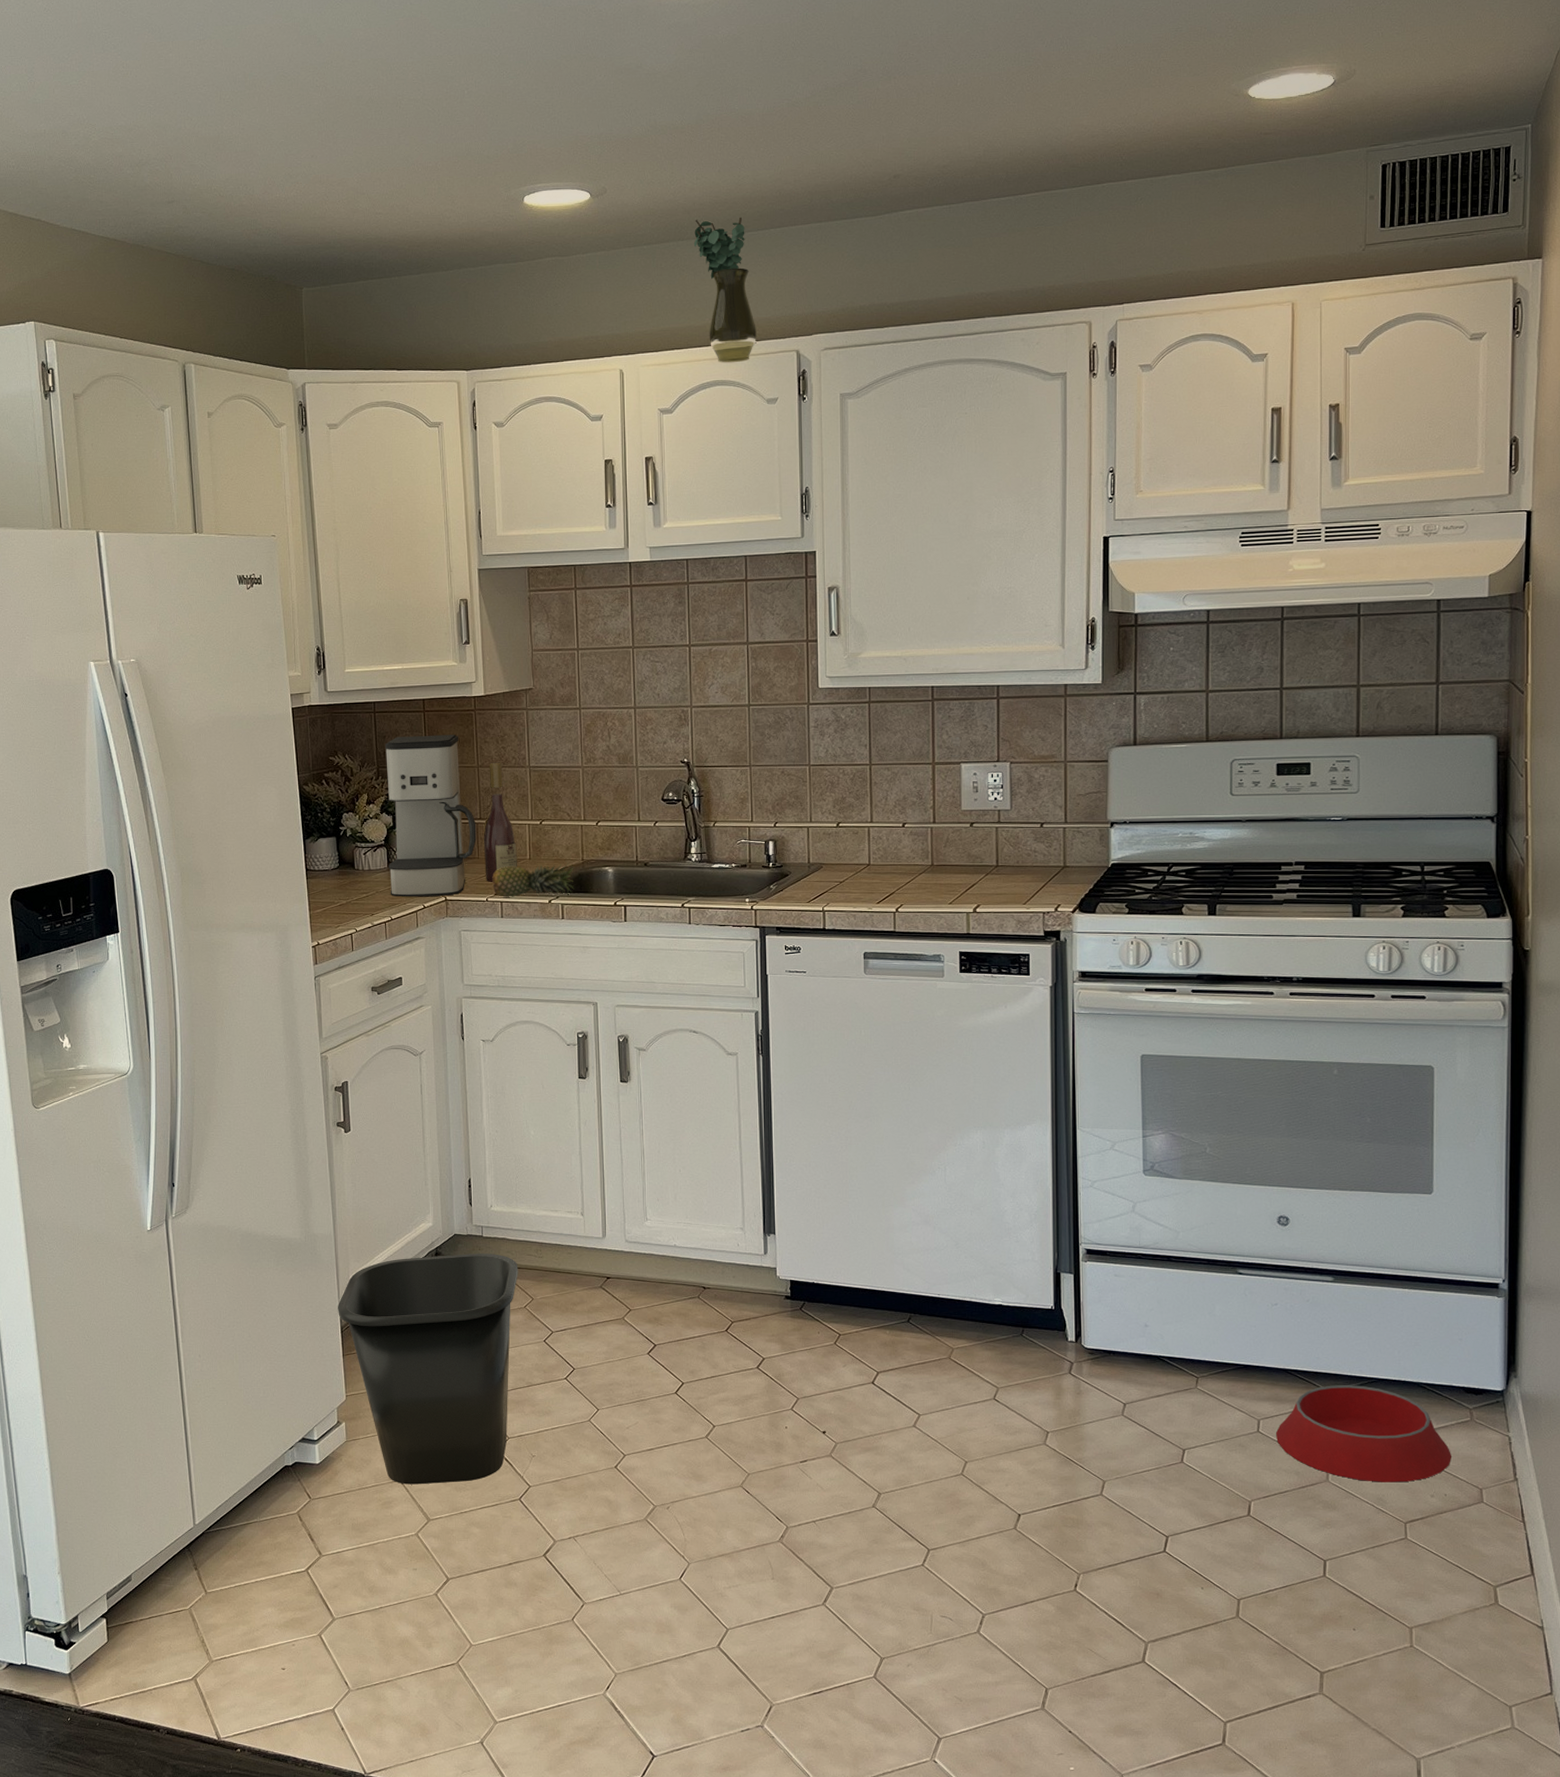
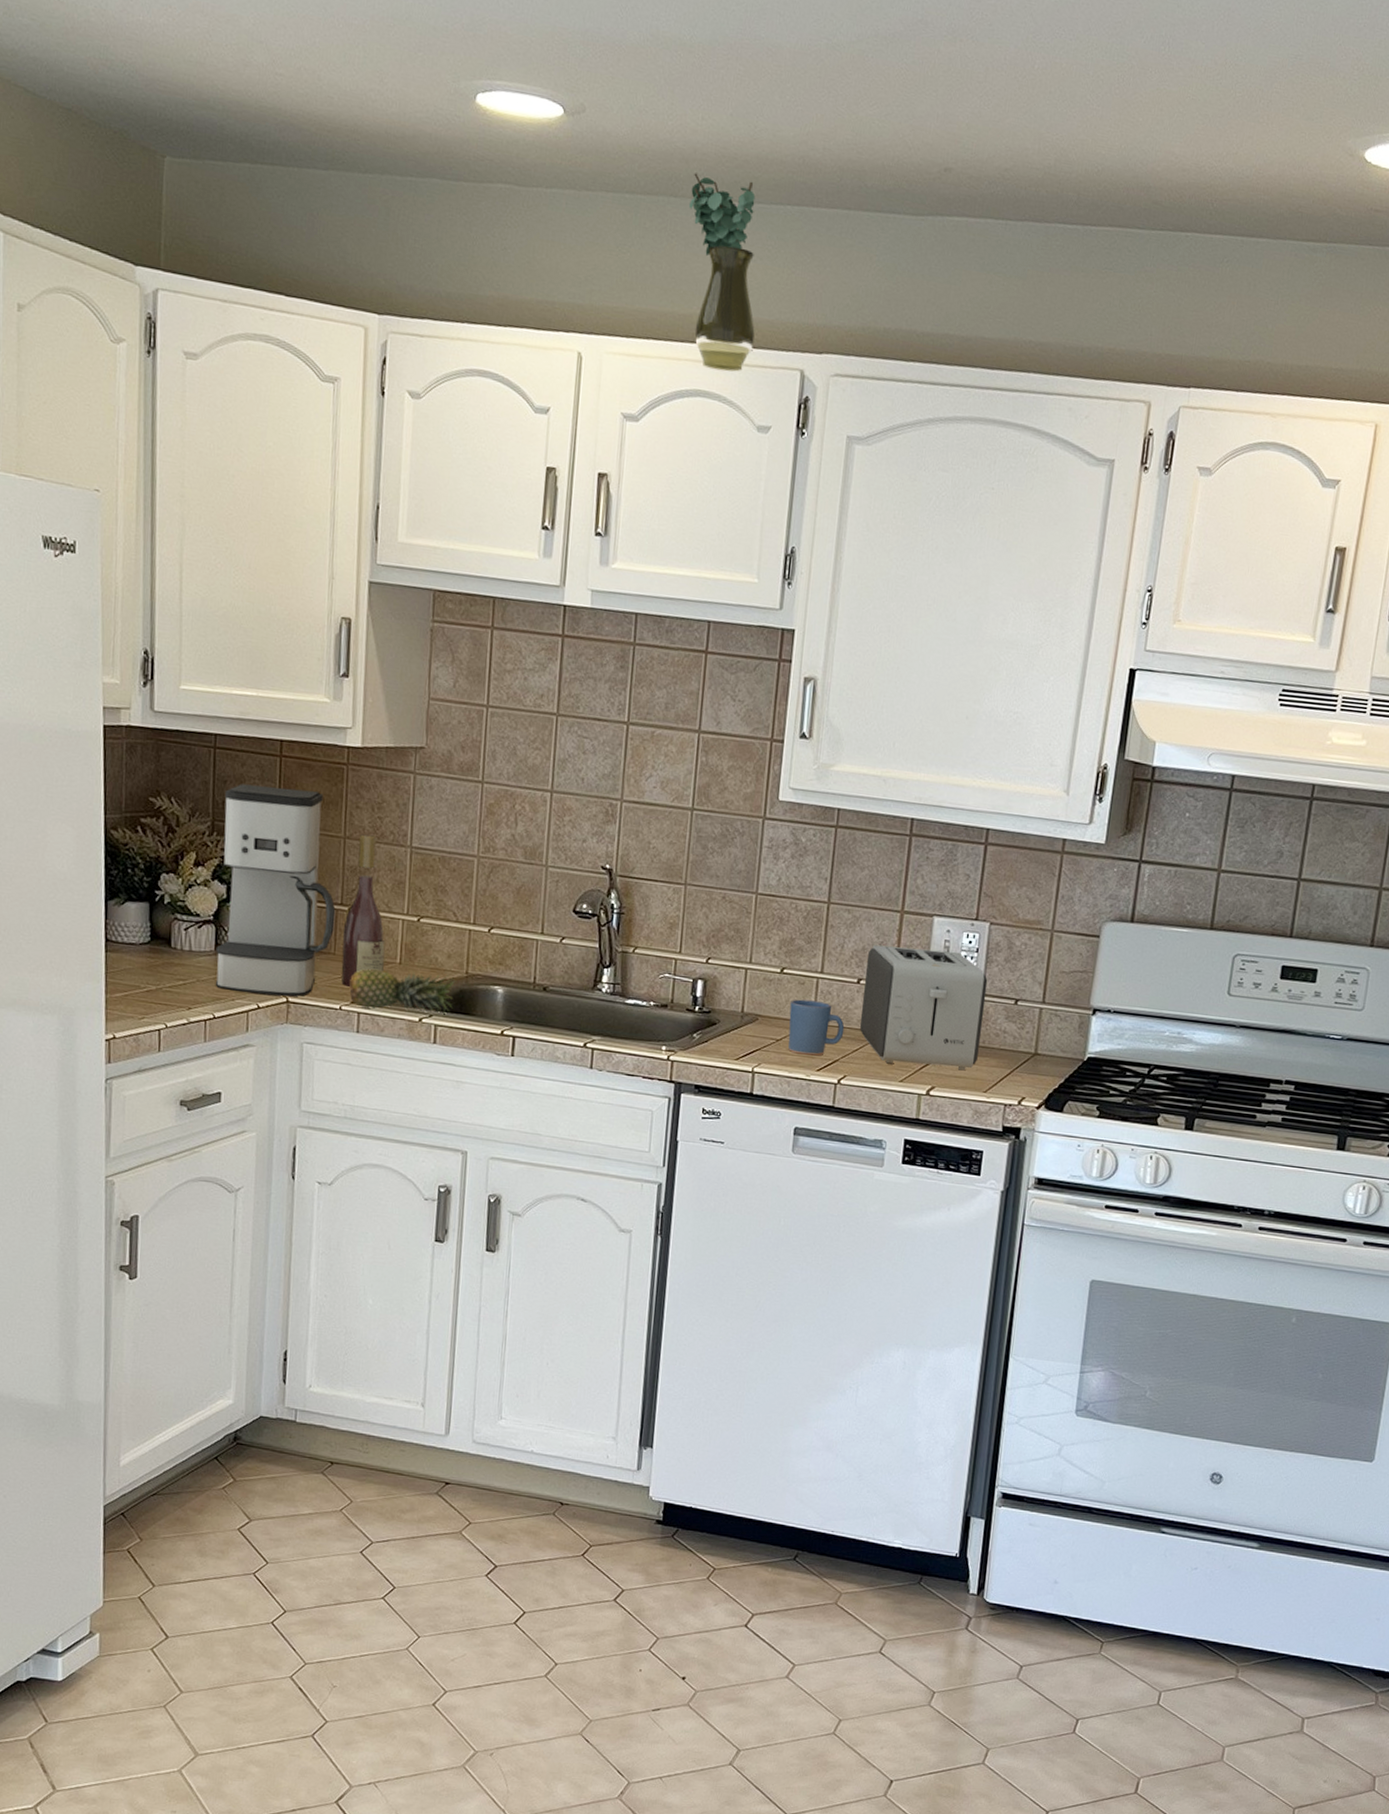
waste bin: present [338,1254,518,1485] -> none [101,1440,337,1713]
mug: none [848,846,896,891] -> present [788,999,845,1056]
toaster: none [908,791,1015,890] -> present [859,944,988,1071]
pet bowl: present [1276,1385,1451,1483] -> none [1176,1659,1351,1766]

